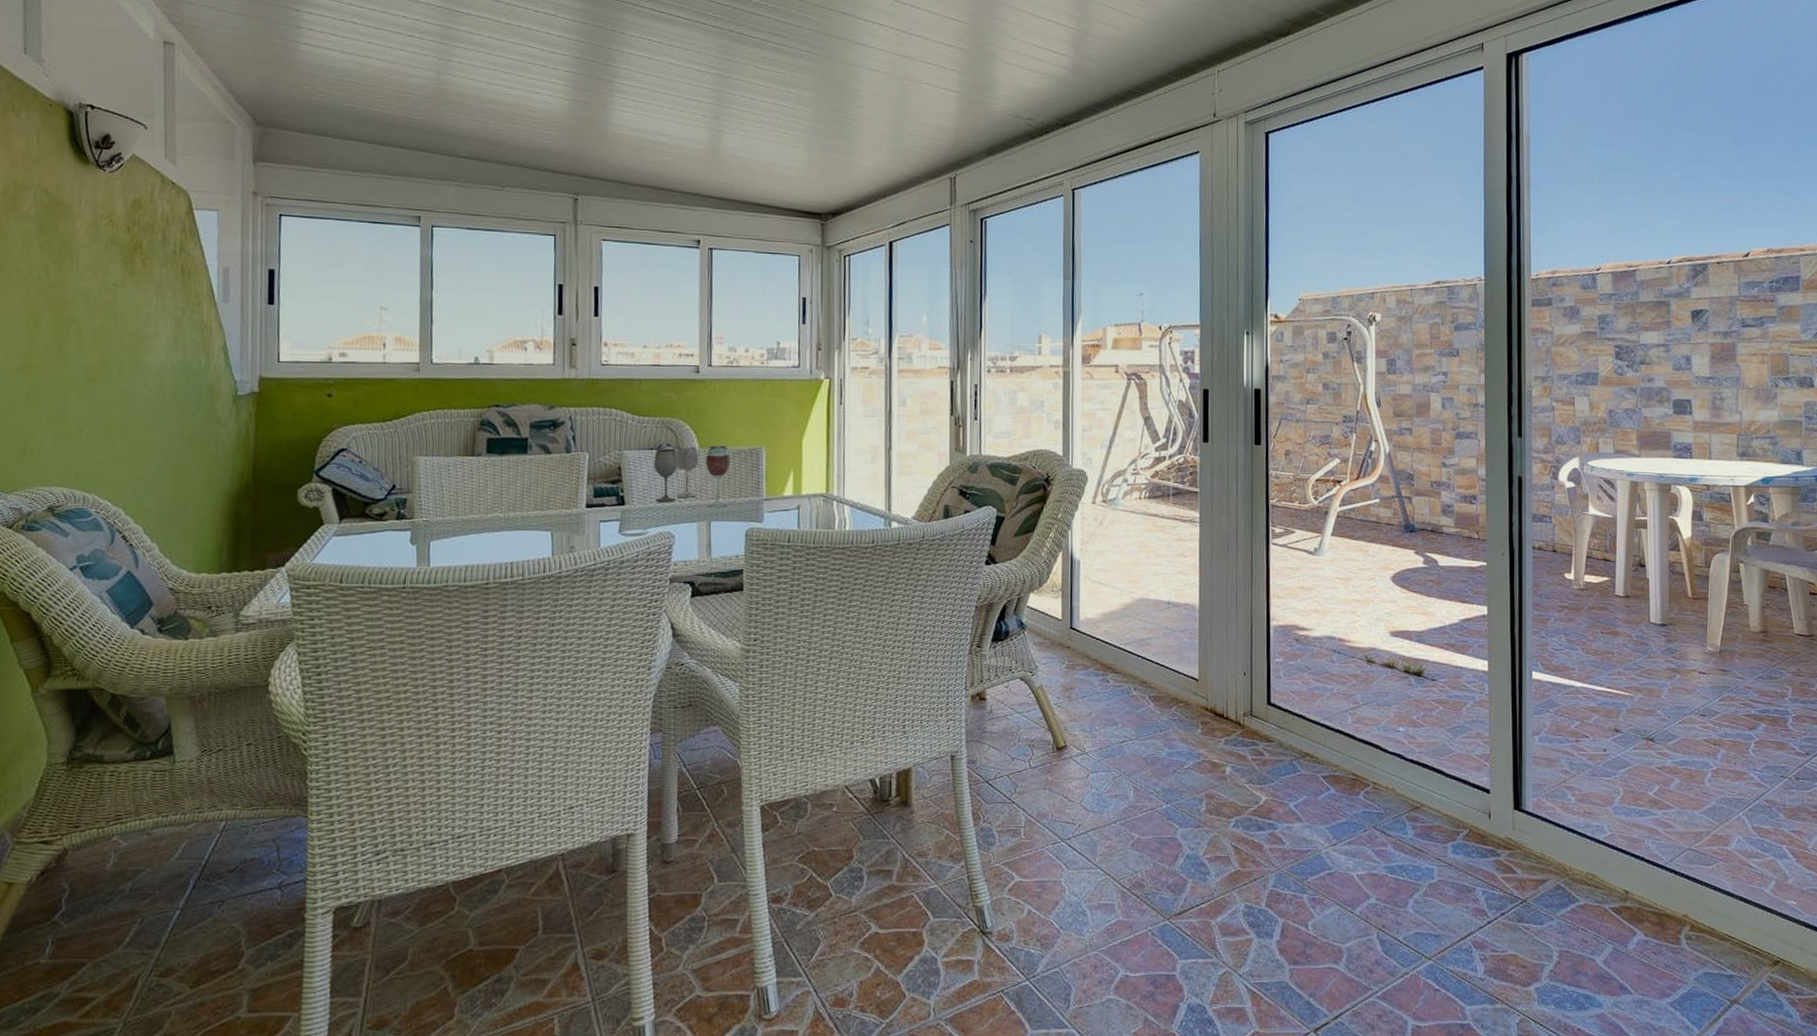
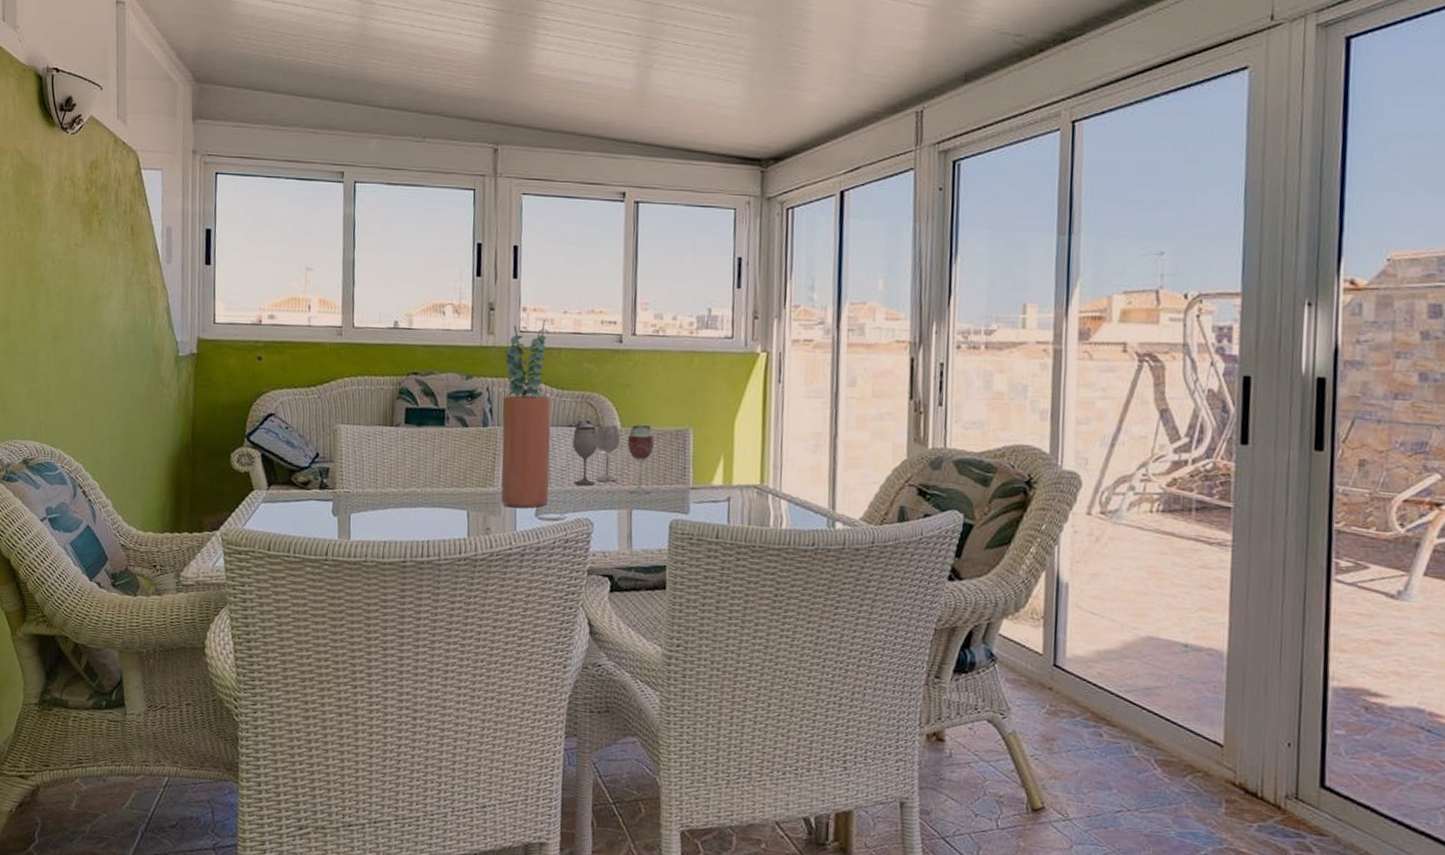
vase: none [584,354,633,527] -> present [500,320,552,508]

